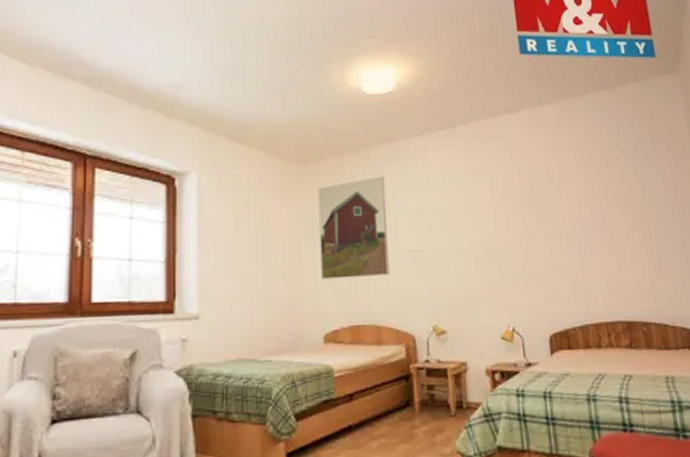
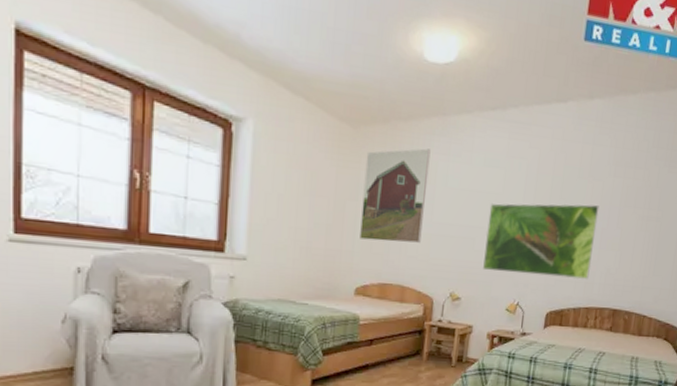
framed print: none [458,209,588,296] -> present [483,203,599,280]

